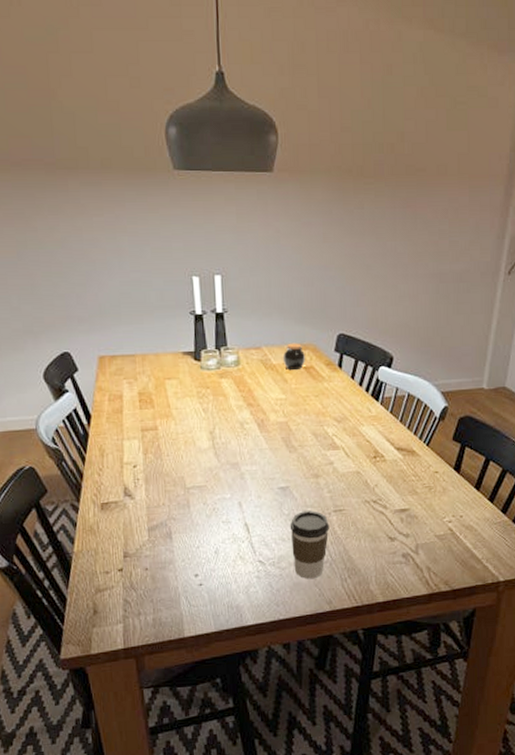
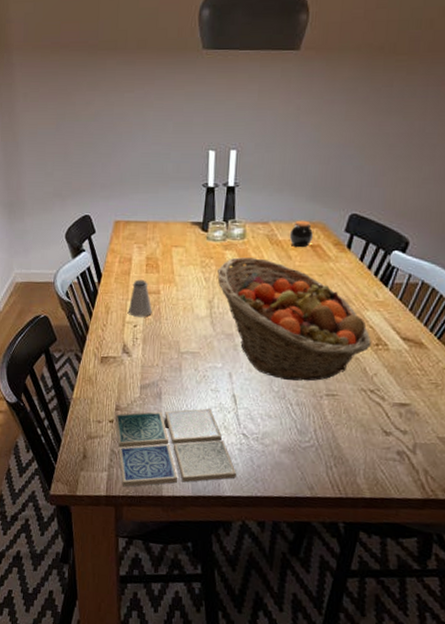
drink coaster: none [124,541,257,636] -> present [114,408,236,487]
saltshaker: none [125,416,151,457] -> present [129,279,152,317]
fruit basket: none [215,384,370,502] -> present [217,257,371,381]
coffee cup: present [290,511,330,580] -> none [277,390,320,461]

